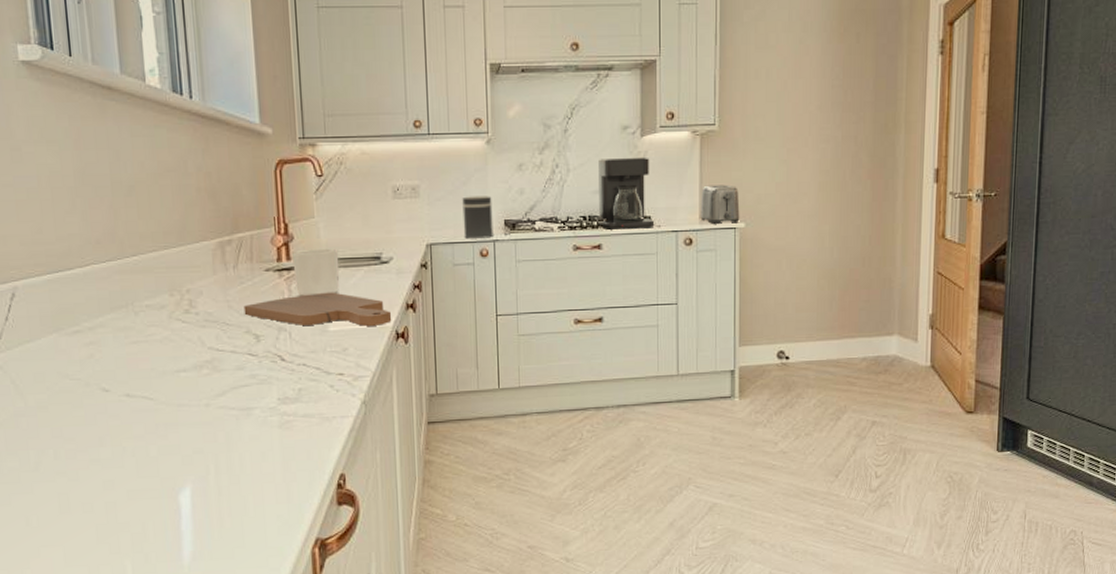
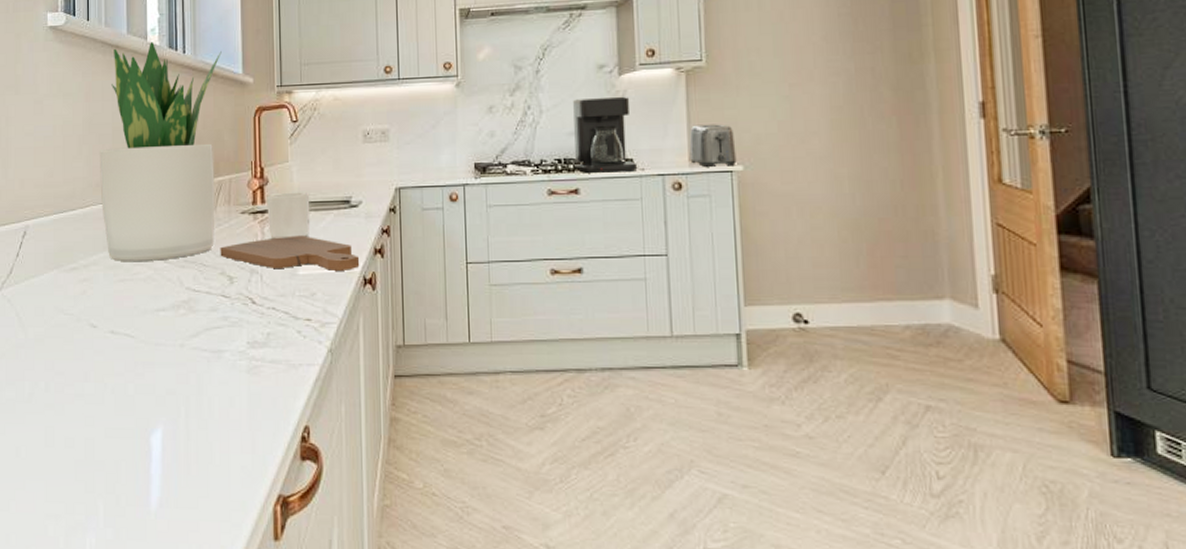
planter: none [97,84,237,323] -> present [100,42,222,262]
cylinder: present [462,196,493,239] -> none [431,139,463,183]

